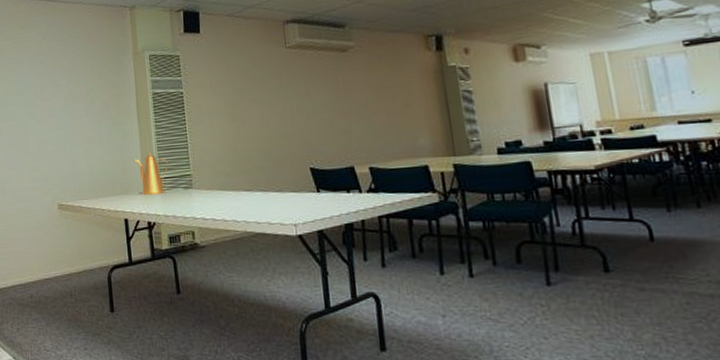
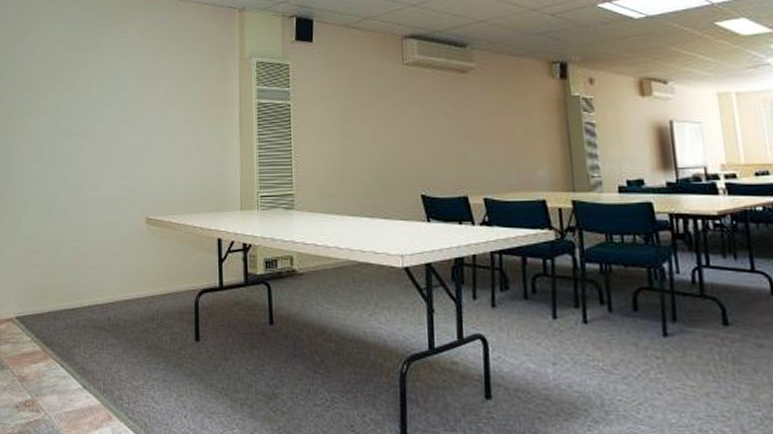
coffee pot: present [133,152,169,196] -> none [232,167,270,215]

